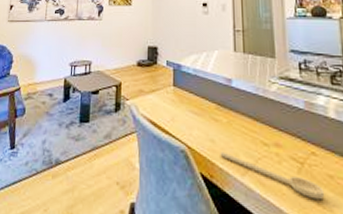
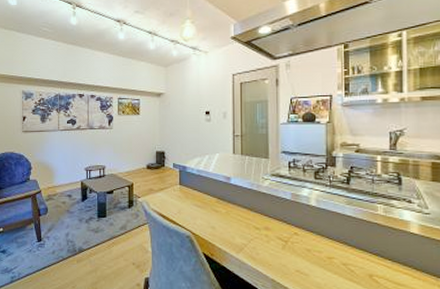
spoon: present [220,151,325,200] -> none [219,235,303,268]

